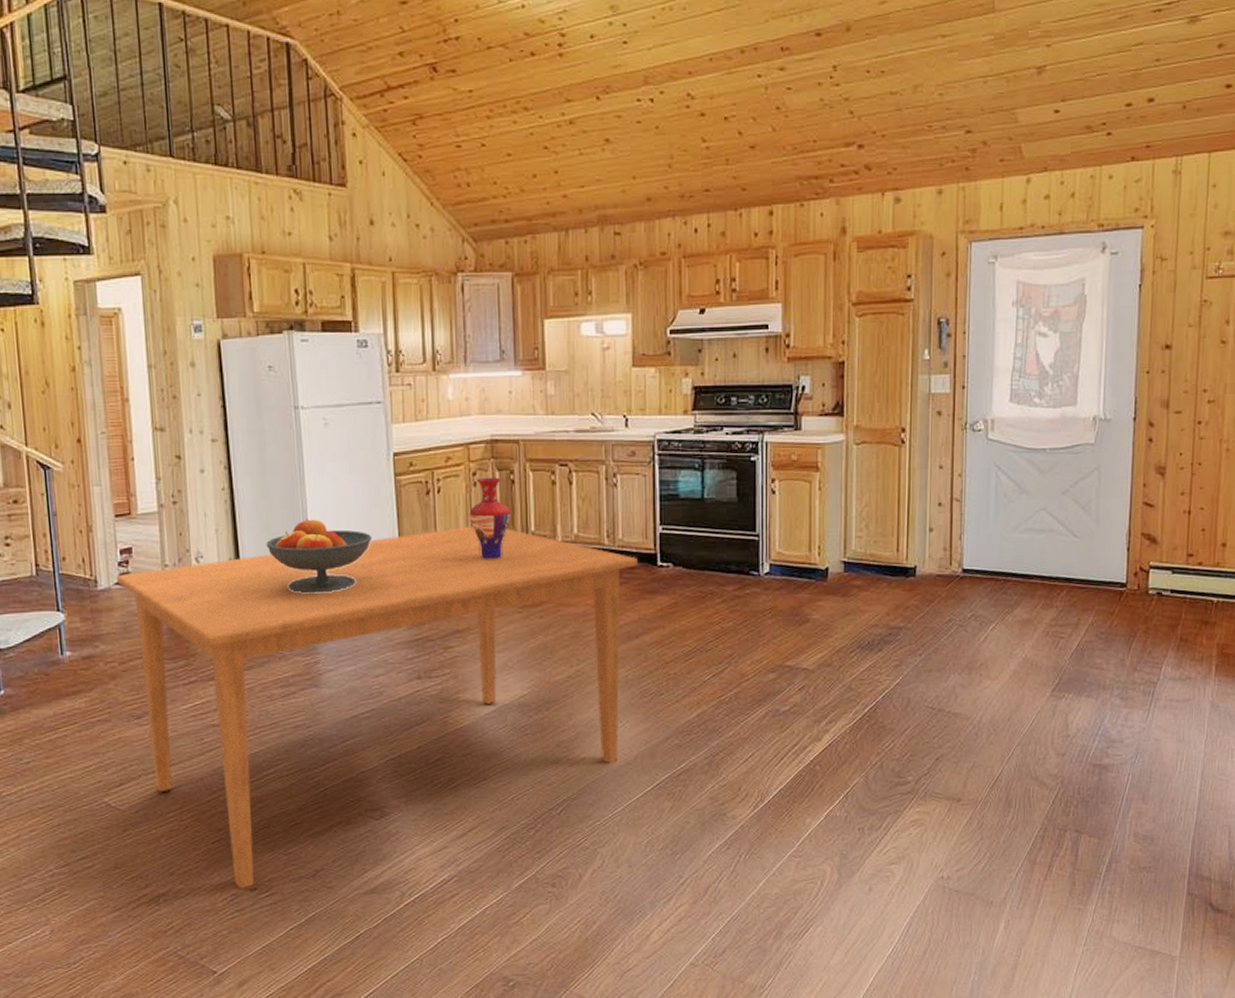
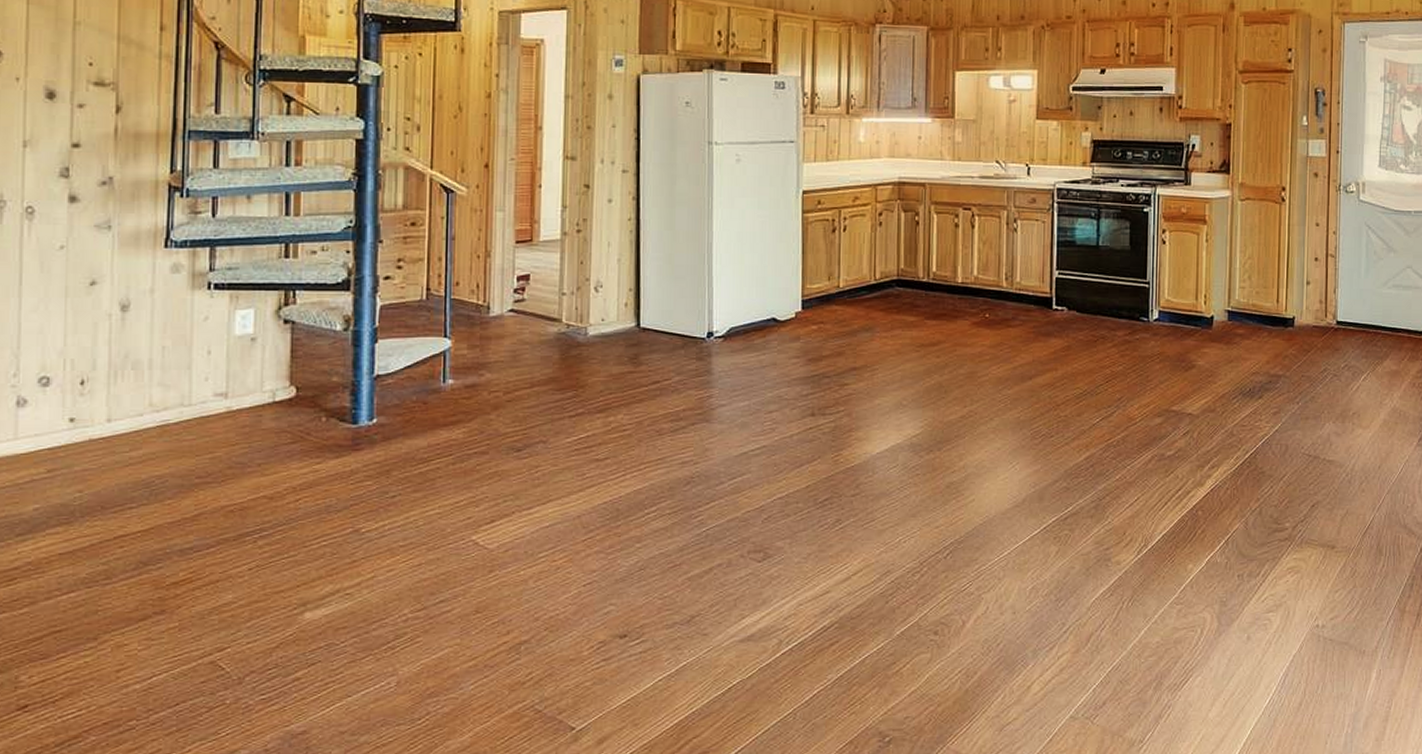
dining table: present [117,526,638,888] -> none [511,264,1034,635]
fruit bowl: present [266,518,373,594] -> none [668,251,776,327]
vase: present [469,477,511,560] -> none [873,218,913,299]

